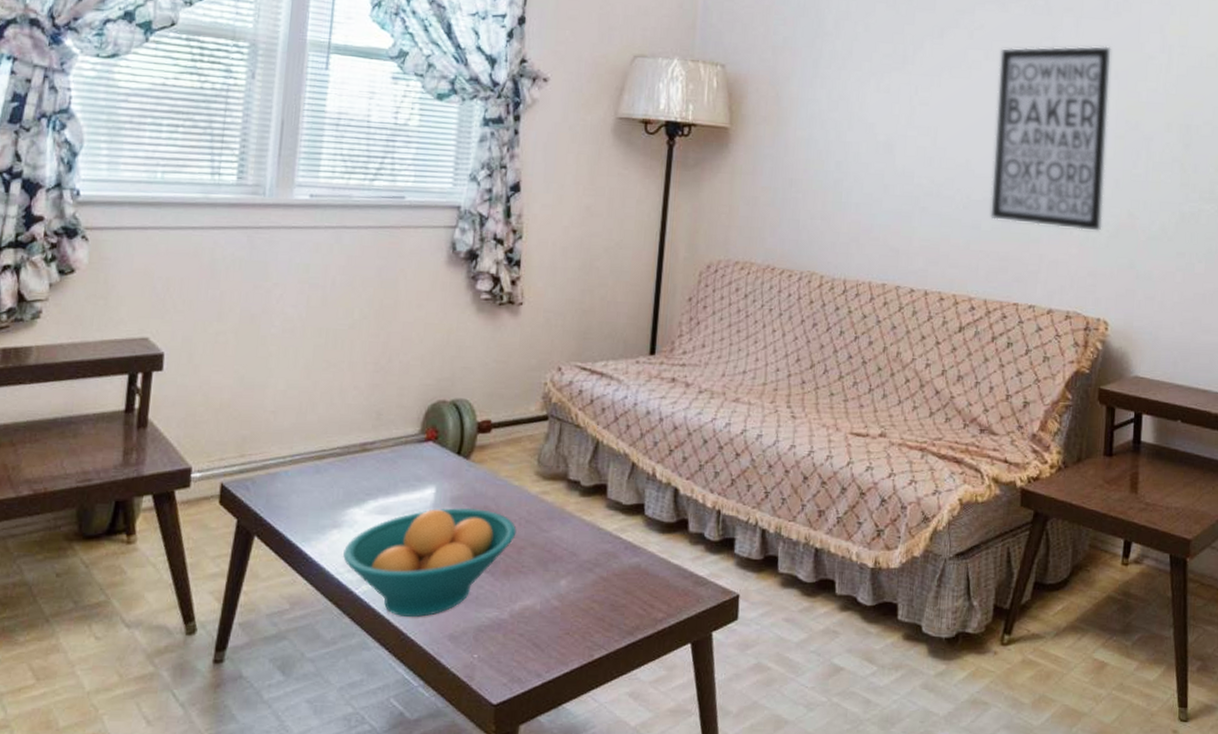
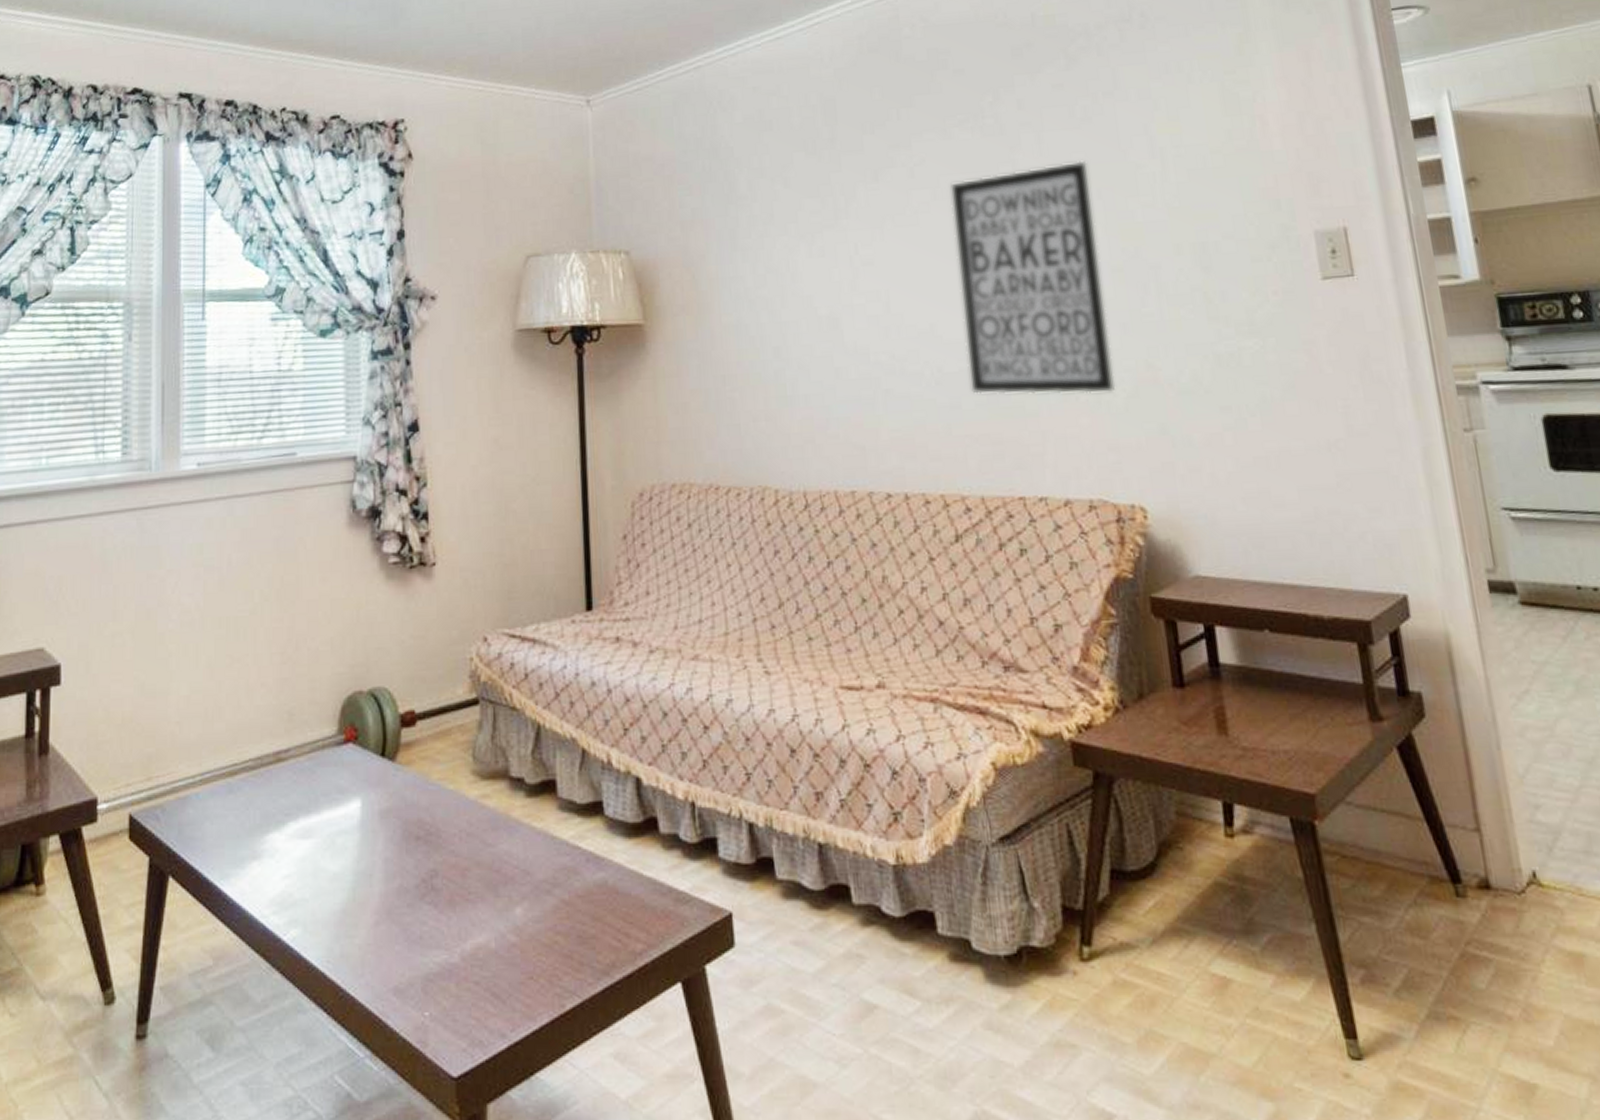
fruit bowl: present [343,507,517,617] -> none [267,822,458,967]

